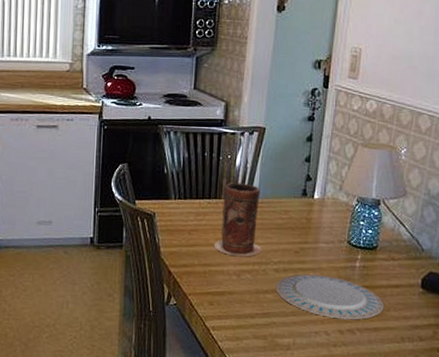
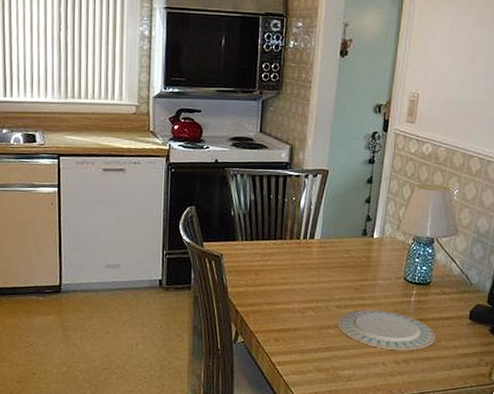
vase: present [213,182,262,257] -> none [279,224,325,295]

